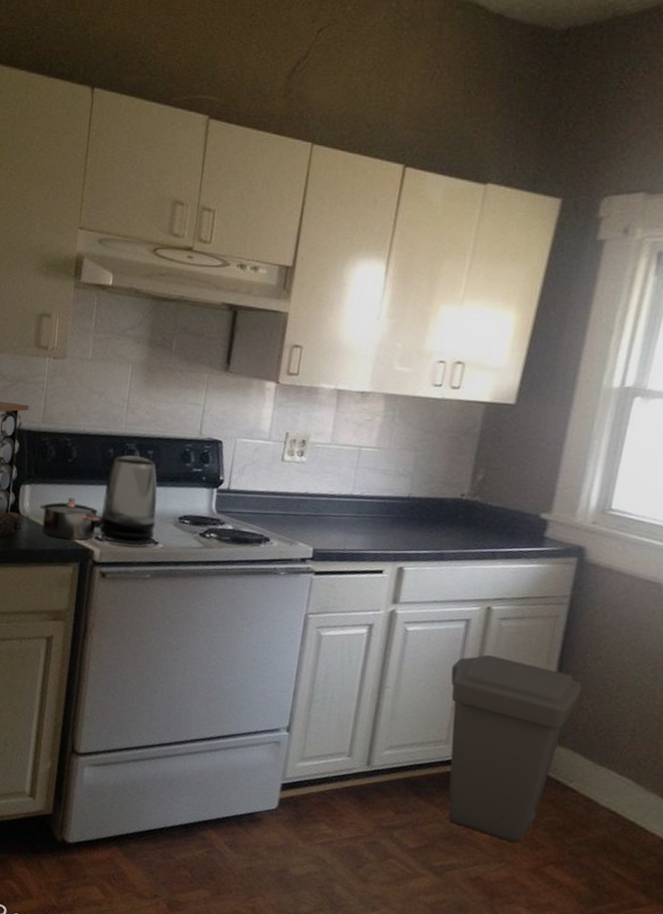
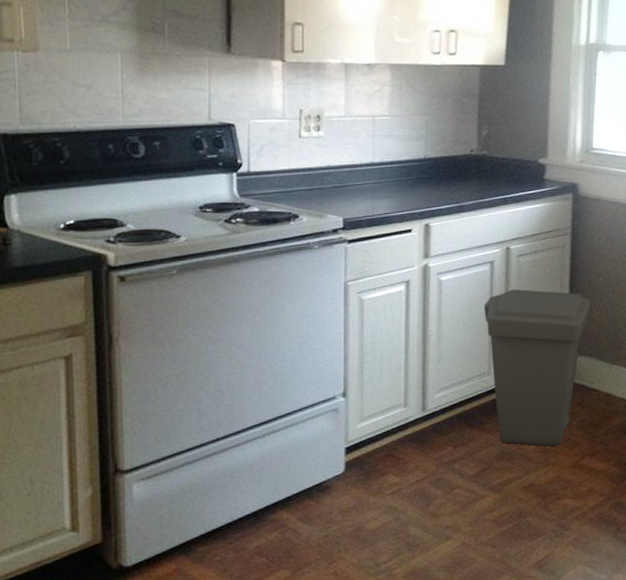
cooking pot: present [40,497,102,540] -> none [32,202,111,248]
kettle: present [99,454,158,541] -> none [109,148,174,238]

